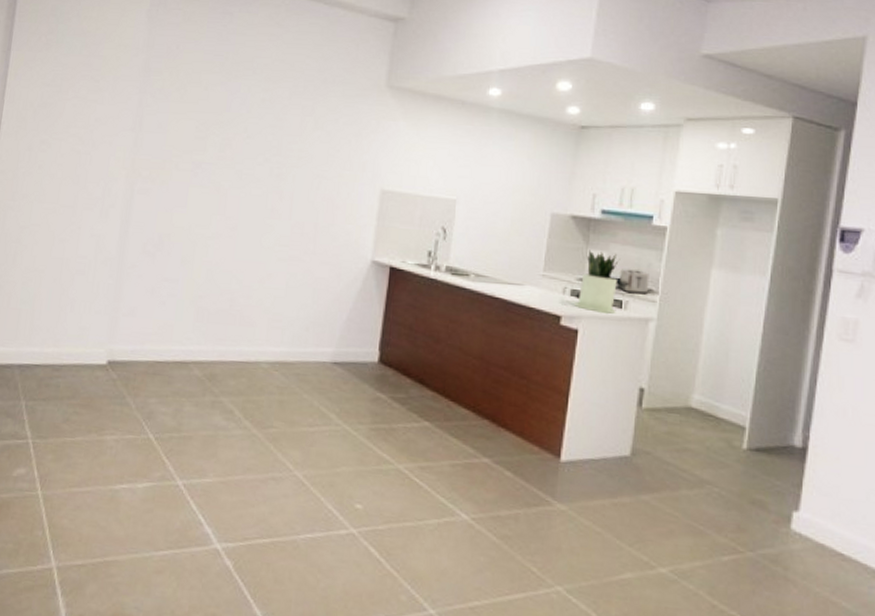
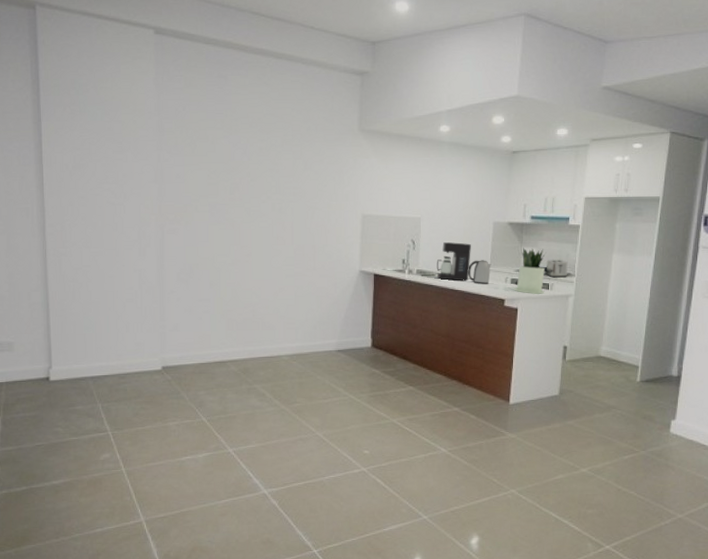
coffee maker: none [472,234,520,287] -> present [436,242,471,281]
kettle: none [514,260,546,295] -> present [468,260,491,285]

